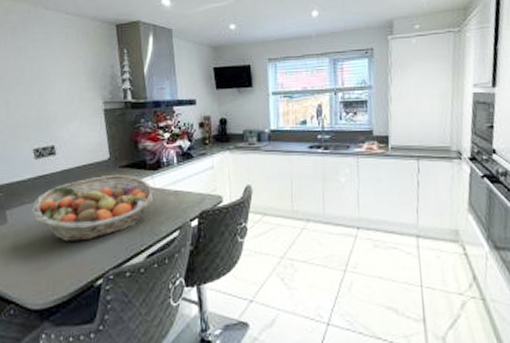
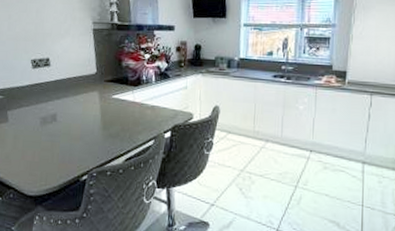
fruit basket: present [32,174,155,241] -> none [29,87,135,142]

